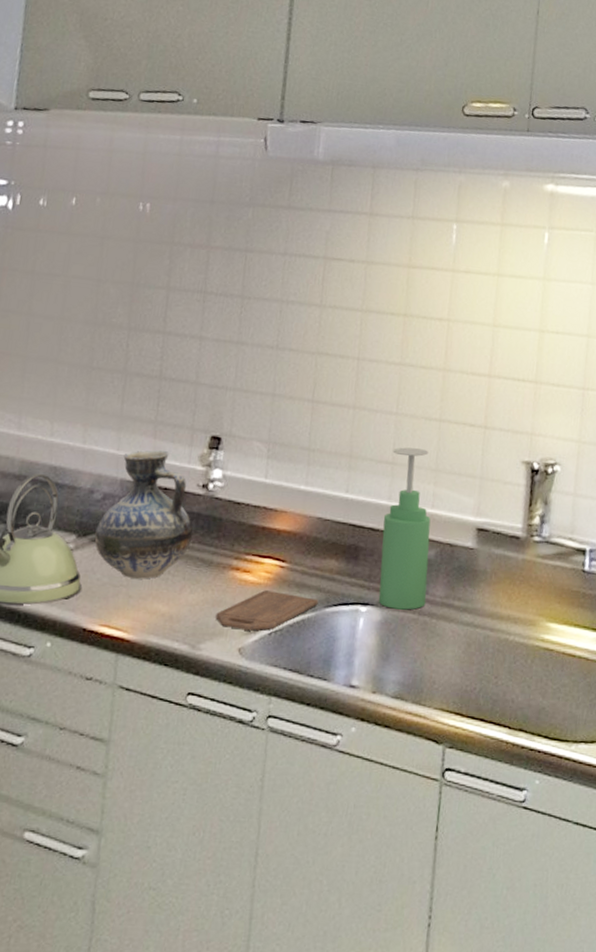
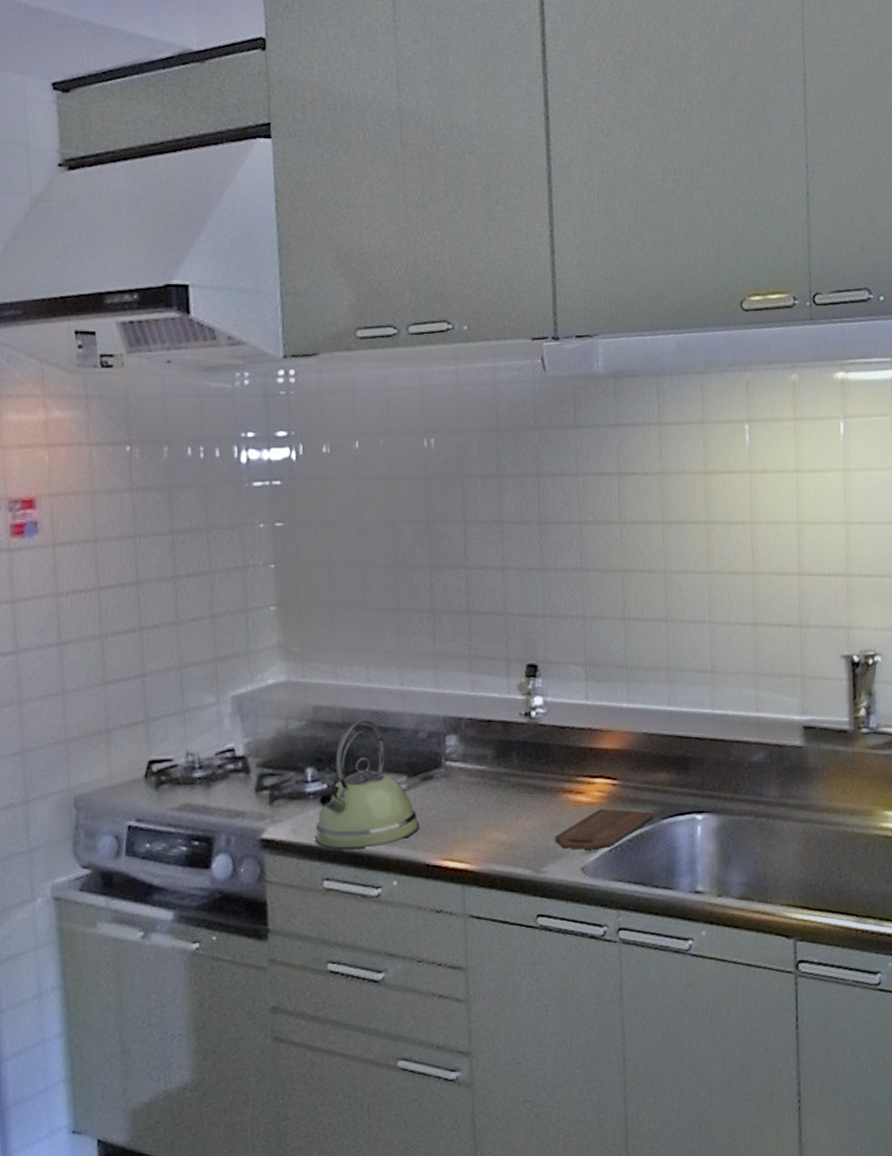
ceramic jug: present [94,450,194,579] -> none [425,684,522,811]
soap dispenser: present [378,447,431,610] -> none [709,655,761,814]

